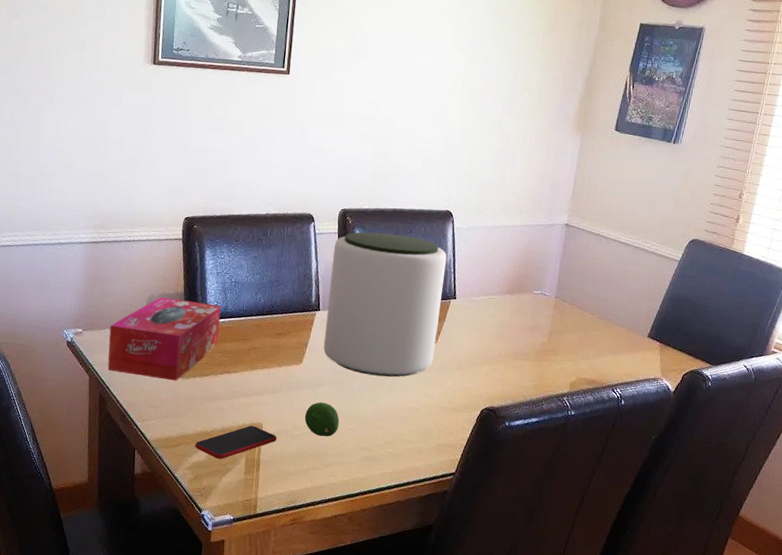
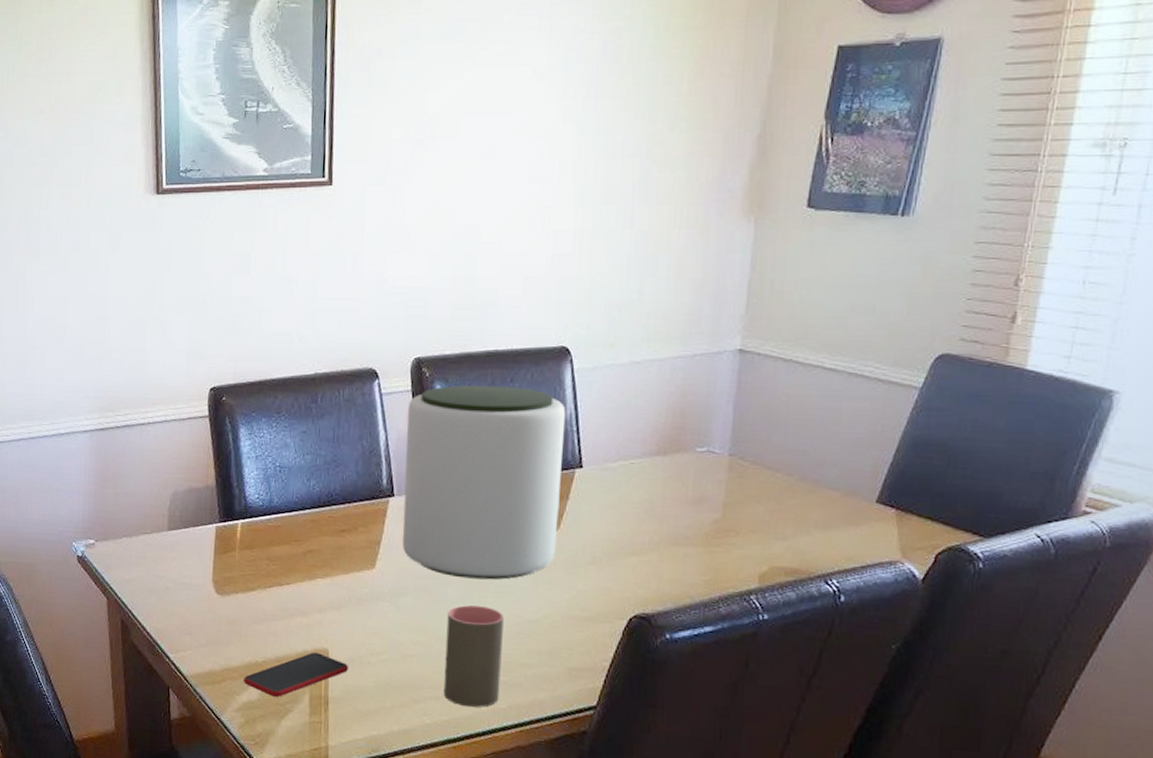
tissue box: present [107,296,221,381] -> none [127,492,265,599]
fruit: present [304,402,340,437] -> none [383,617,430,664]
cup: none [346,394,394,471] -> present [443,605,504,707]

